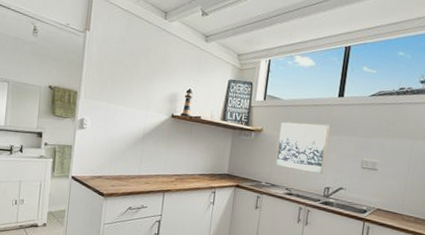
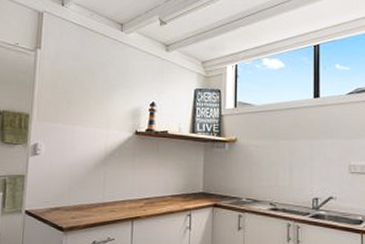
wall art: present [275,121,330,175] -> none [255,128,309,184]

